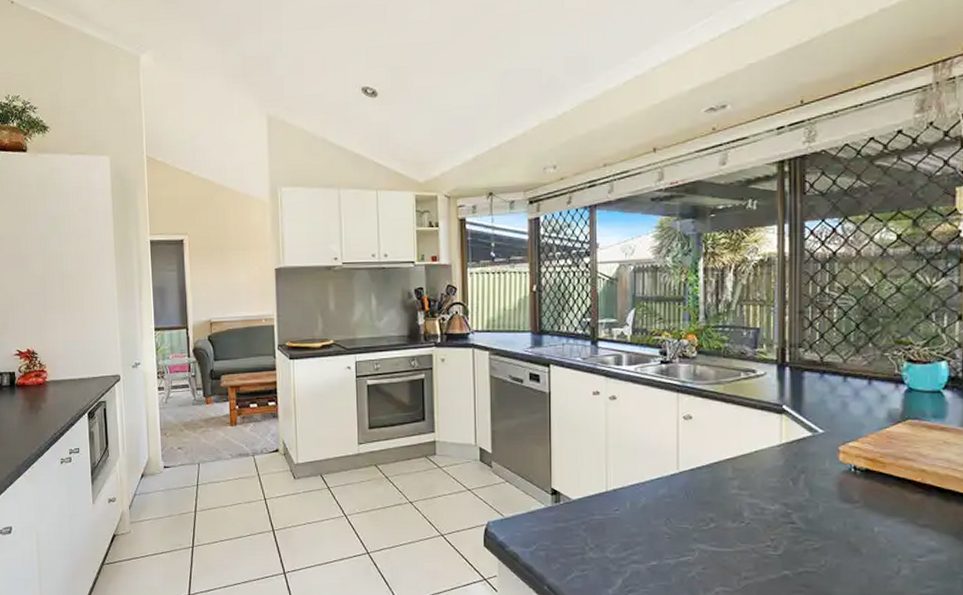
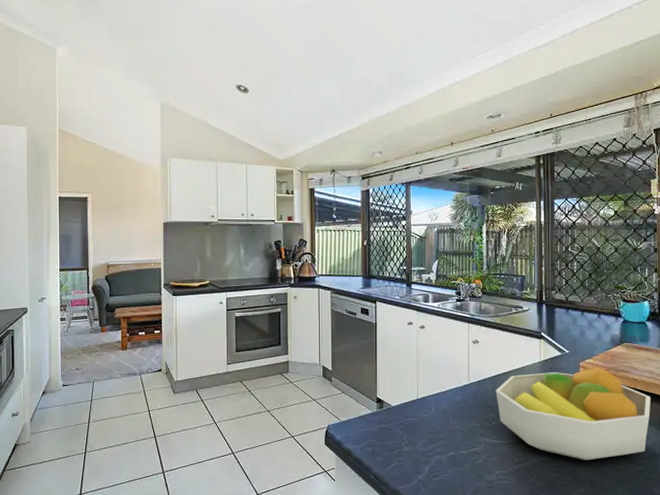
fruit bowl: none [715,452,947,579] -> present [495,367,651,461]

